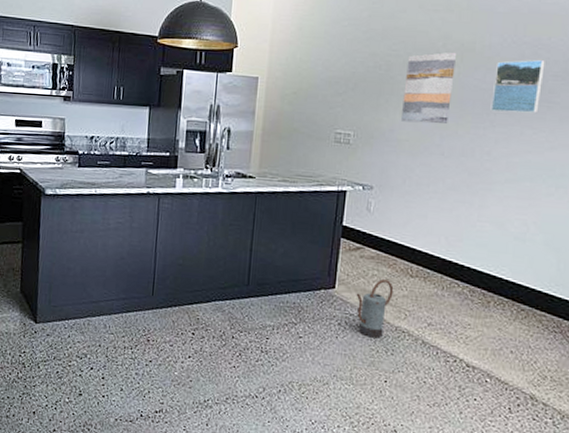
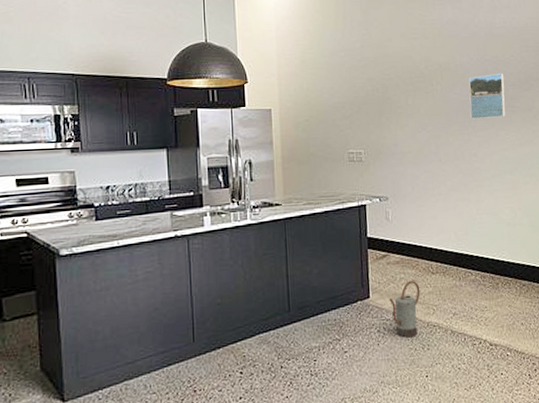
wall art: present [400,51,457,125] -> none [399,72,440,136]

